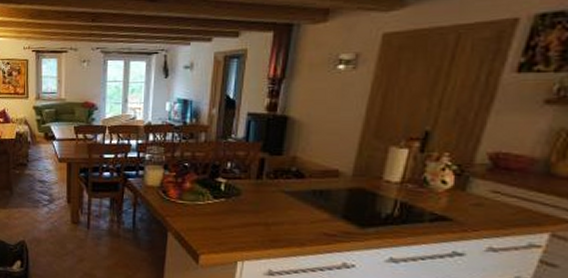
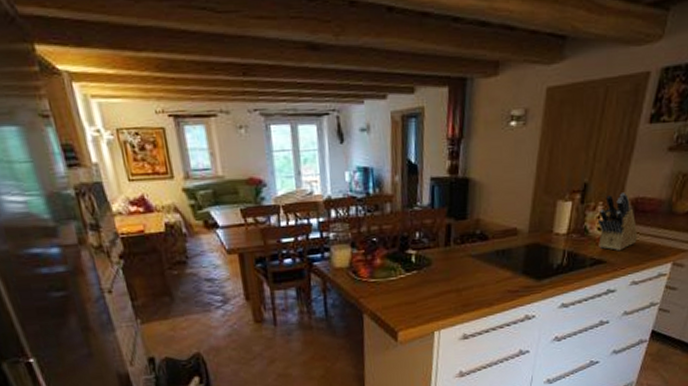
knife block: none [441,145,499,210] -> present [597,192,638,251]

